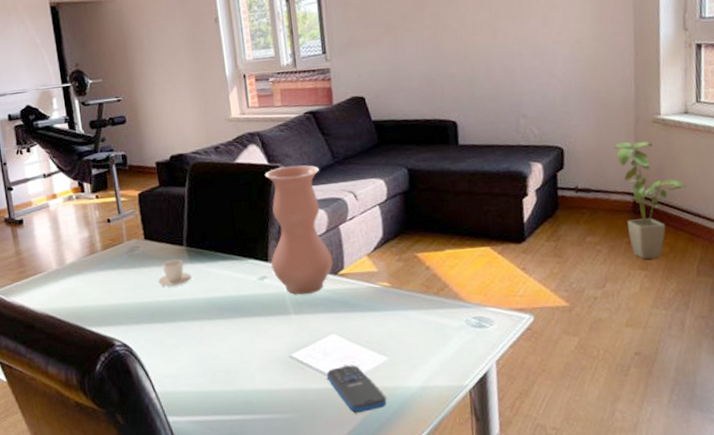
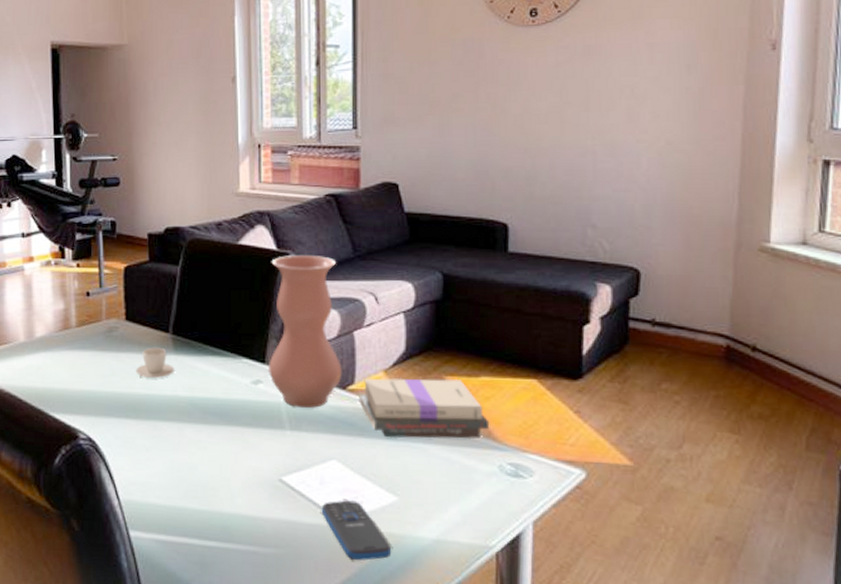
books: none [348,255,456,310] -> present [358,378,490,439]
house plant: present [615,141,688,259] -> none [707,270,800,420]

